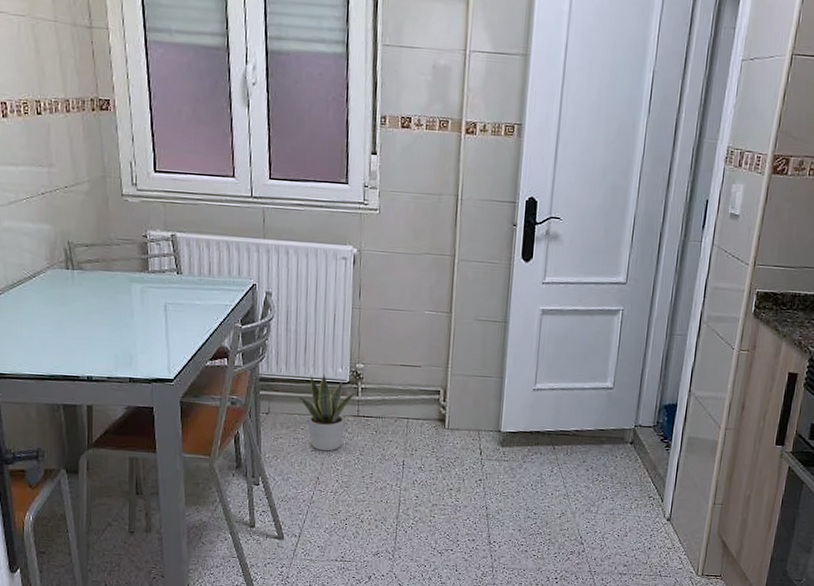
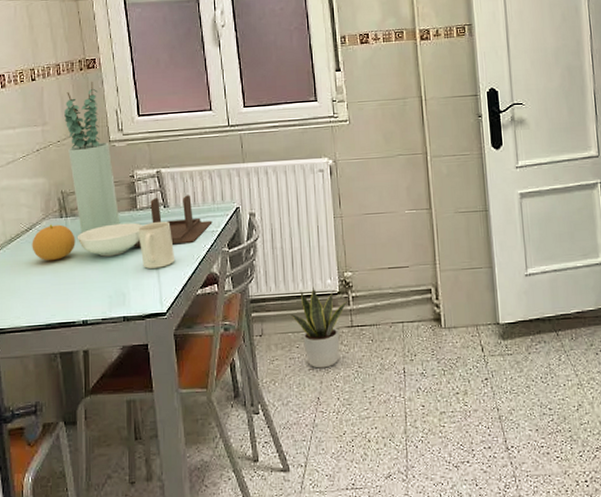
fruit: none [35,274,82,313] -> present [32,224,75,261]
vase: none [73,124,130,289] -> present [64,81,120,233]
bowl: none [83,283,154,317] -> present [77,223,143,257]
napkin holder: none [143,262,227,313] -> present [133,195,213,247]
mug: none [148,287,186,335] -> present [138,221,175,269]

